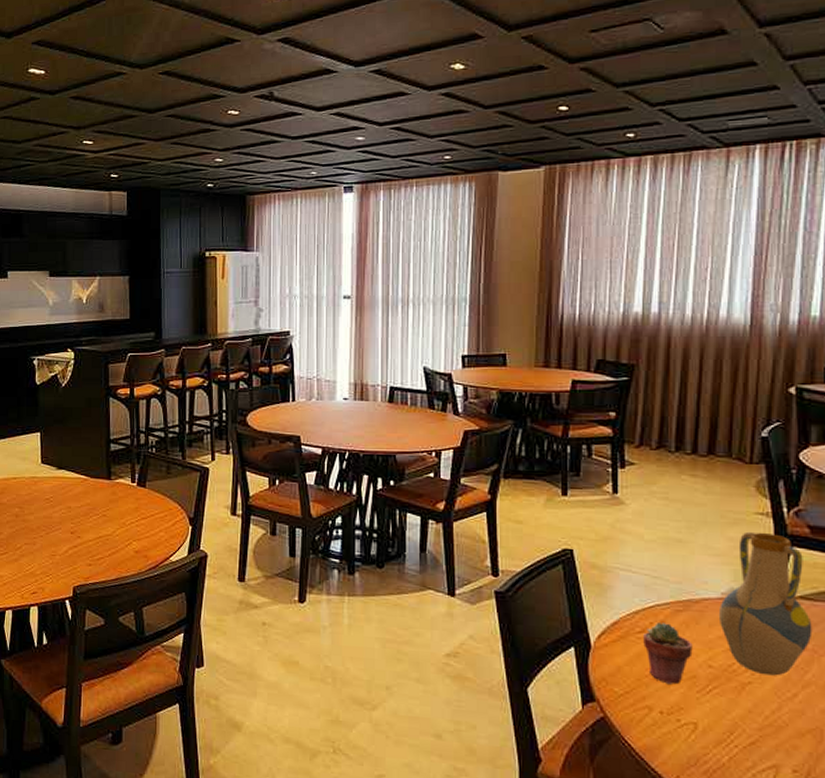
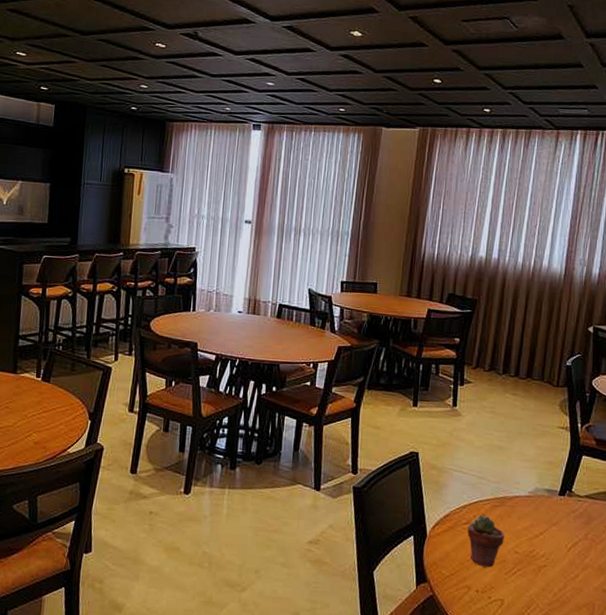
vase: present [718,531,813,676] -> none [525,442,593,560]

